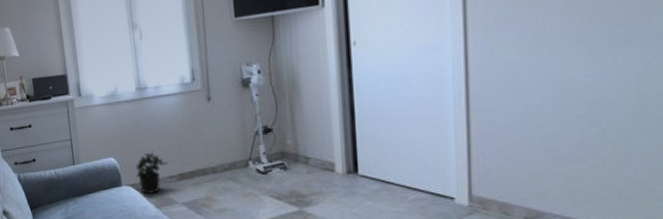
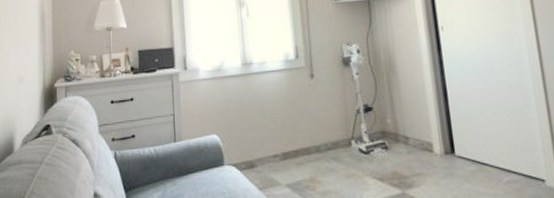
potted plant: present [135,151,167,194] -> none [239,128,271,174]

